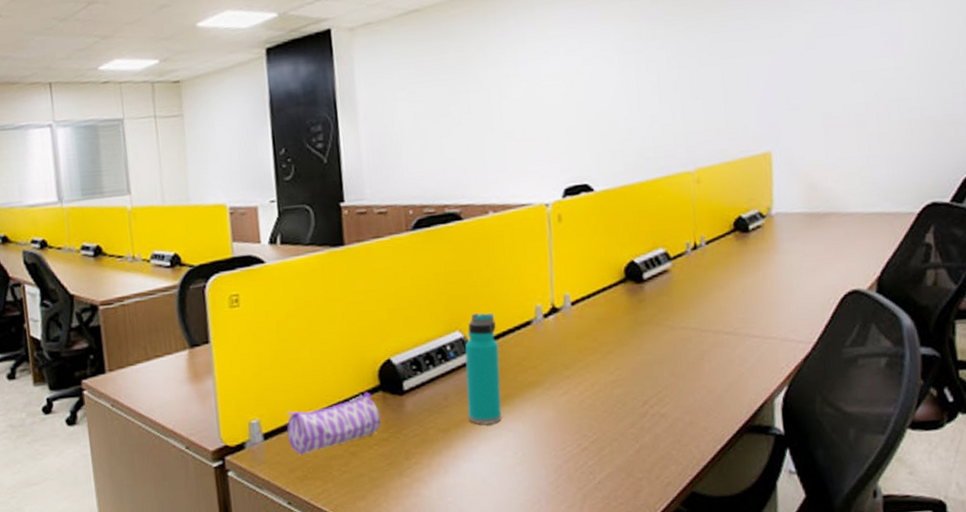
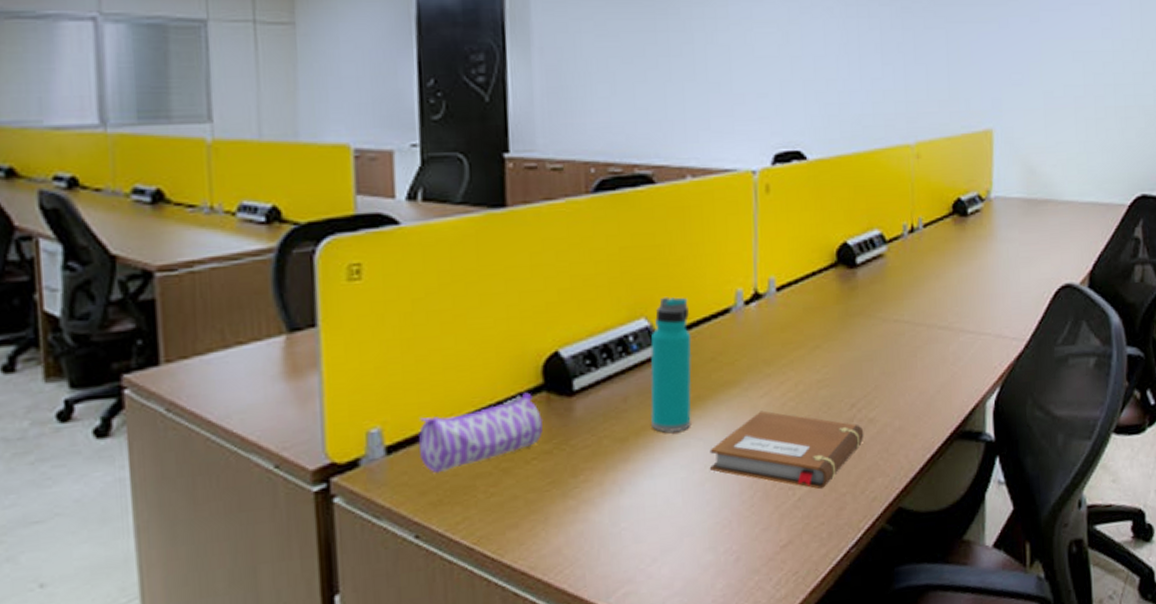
notebook: none [518,407,657,475] -> present [709,410,864,490]

